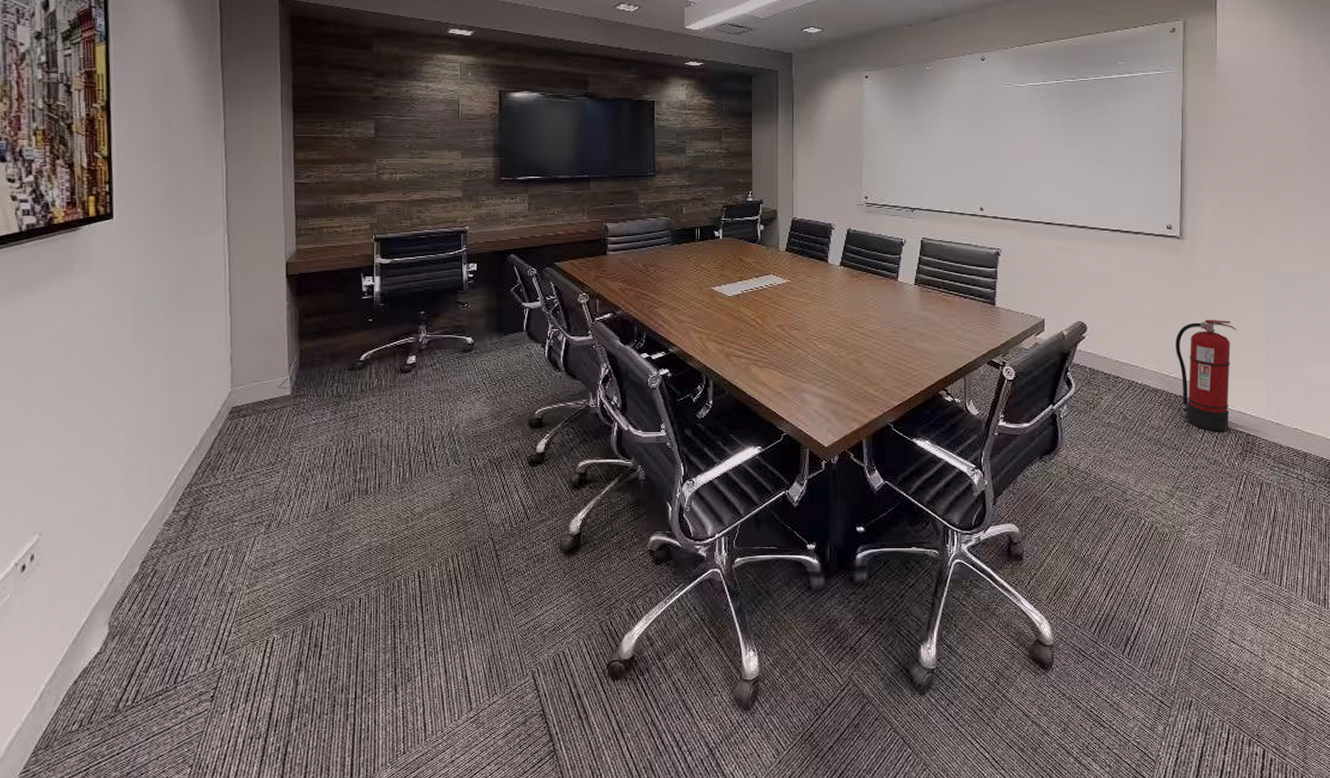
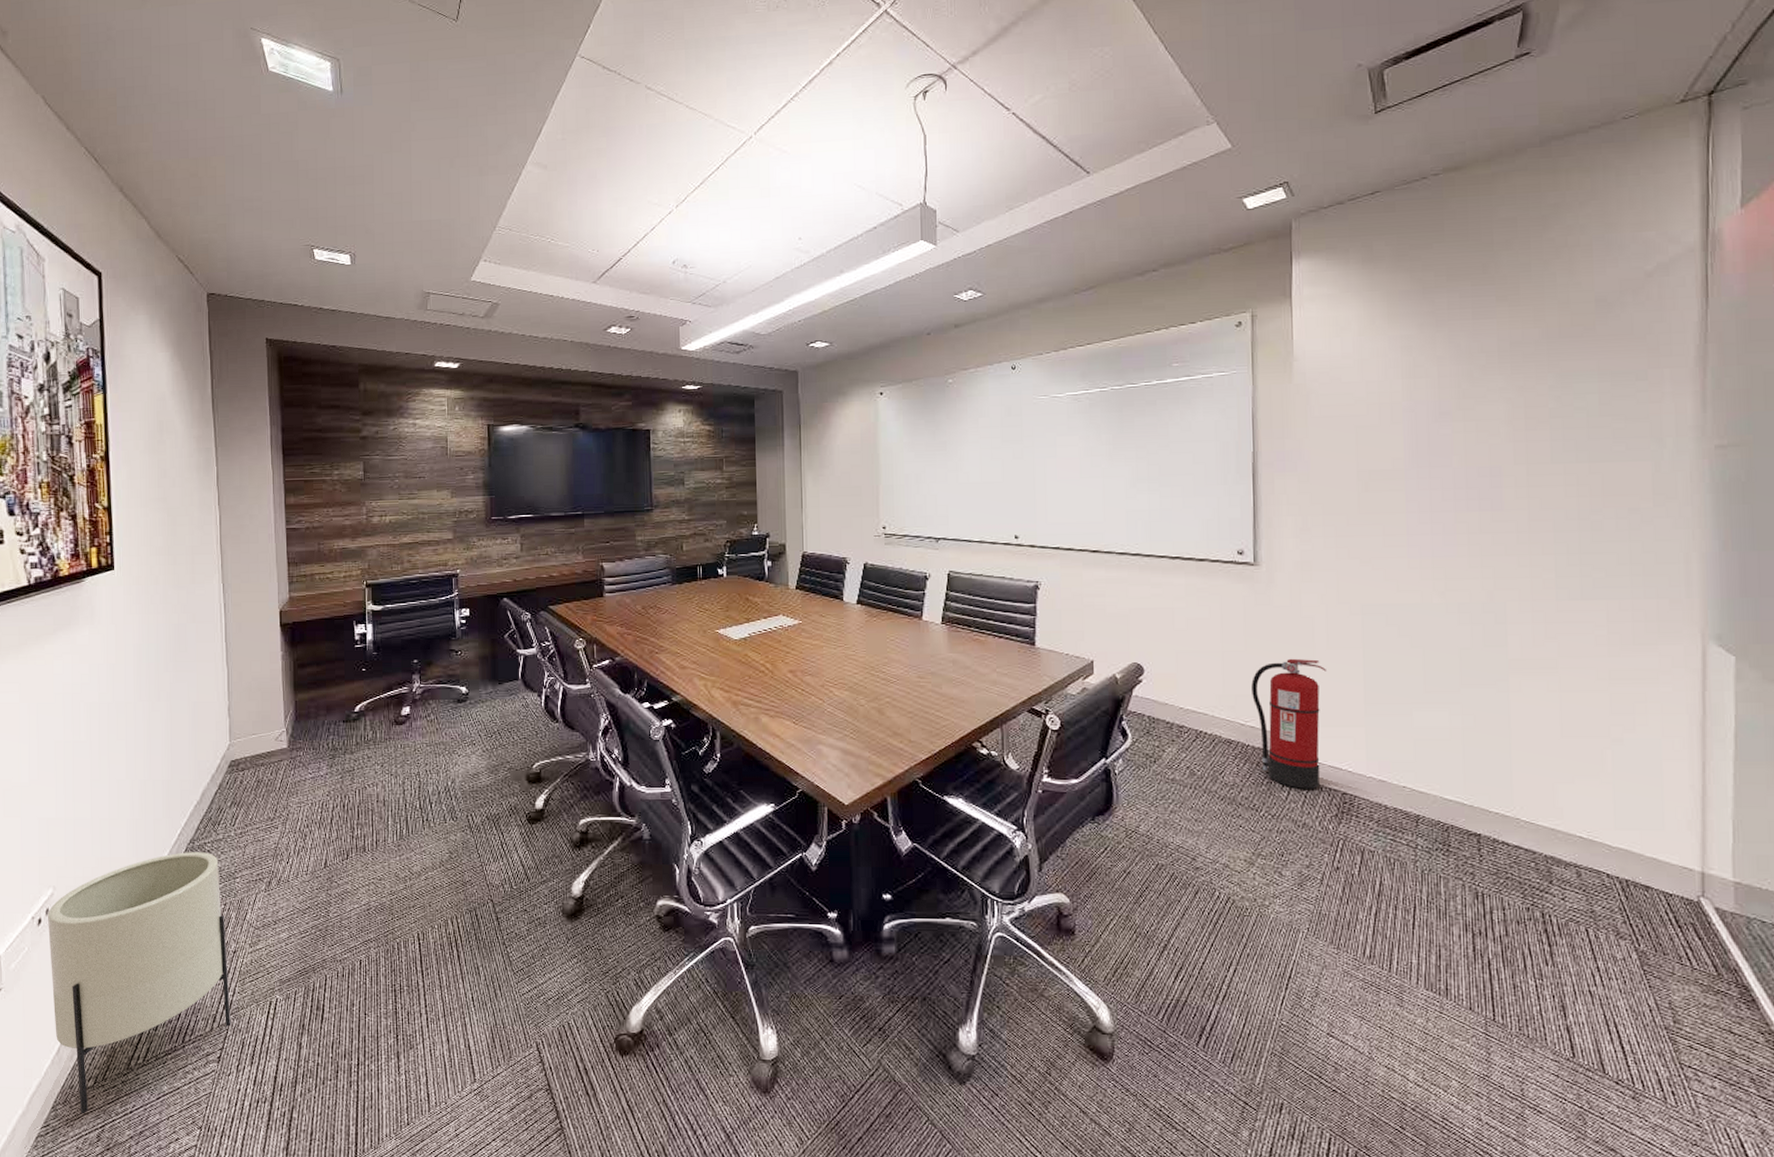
planter: none [33,497,225,758] -> present [48,852,230,1114]

